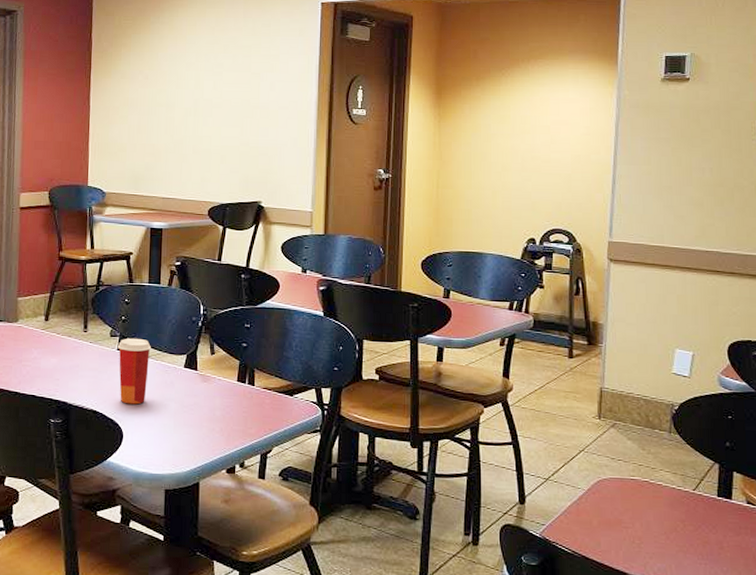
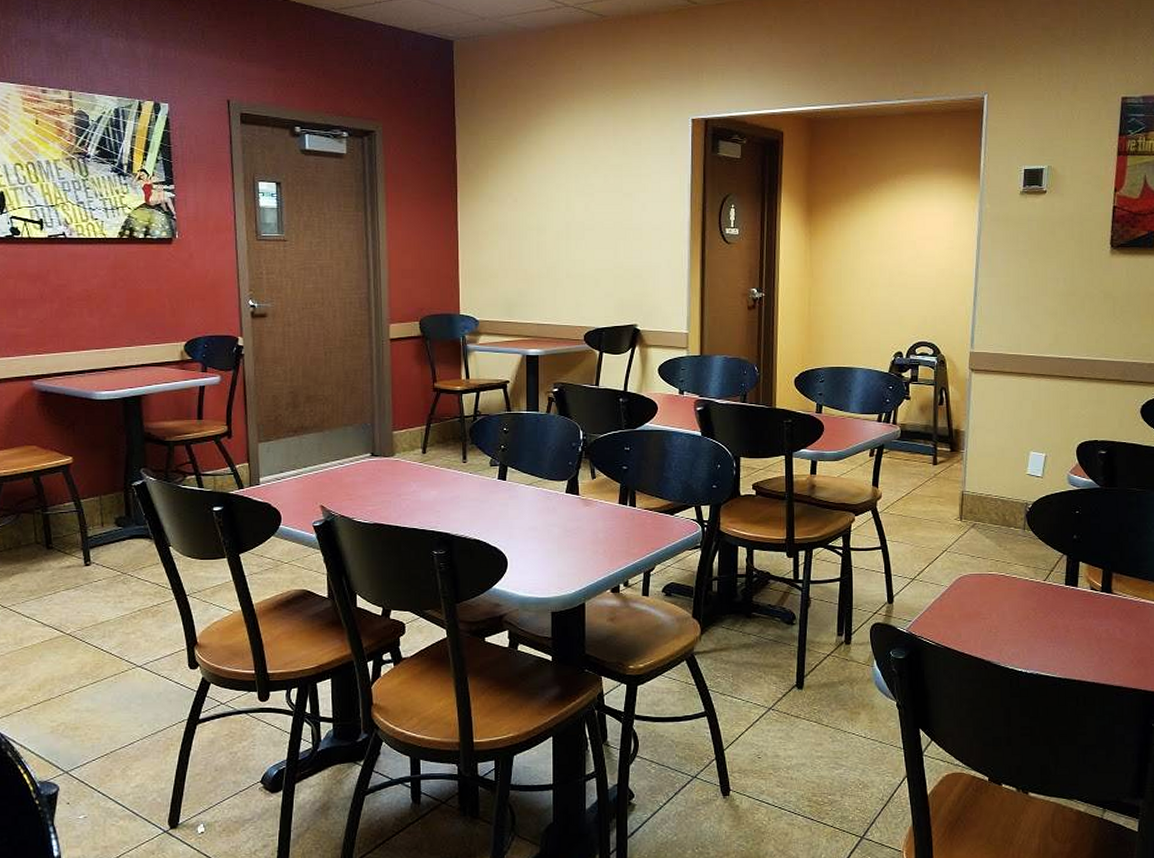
paper cup: present [117,338,151,405] -> none [498,466,532,532]

